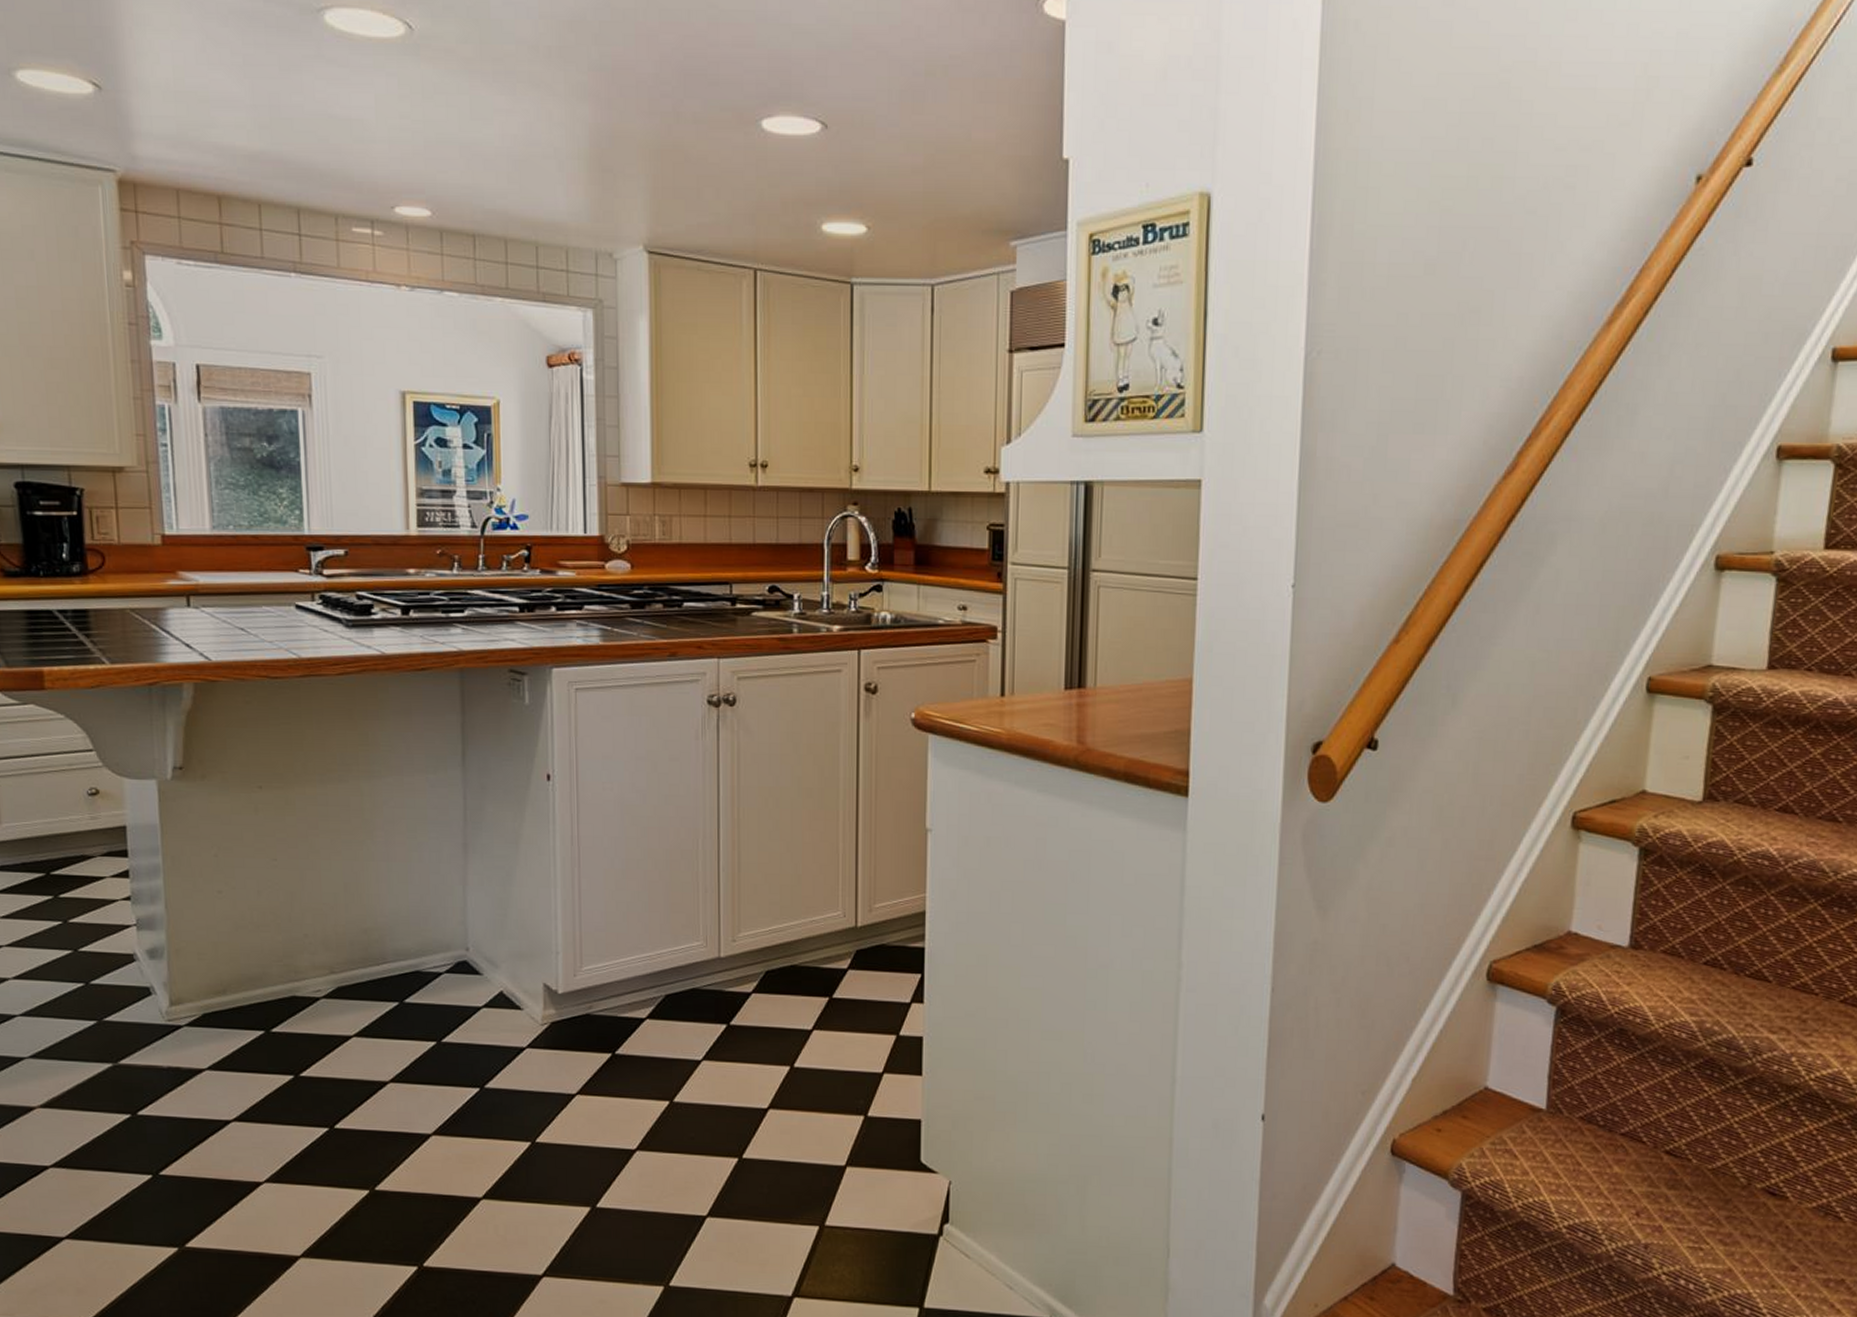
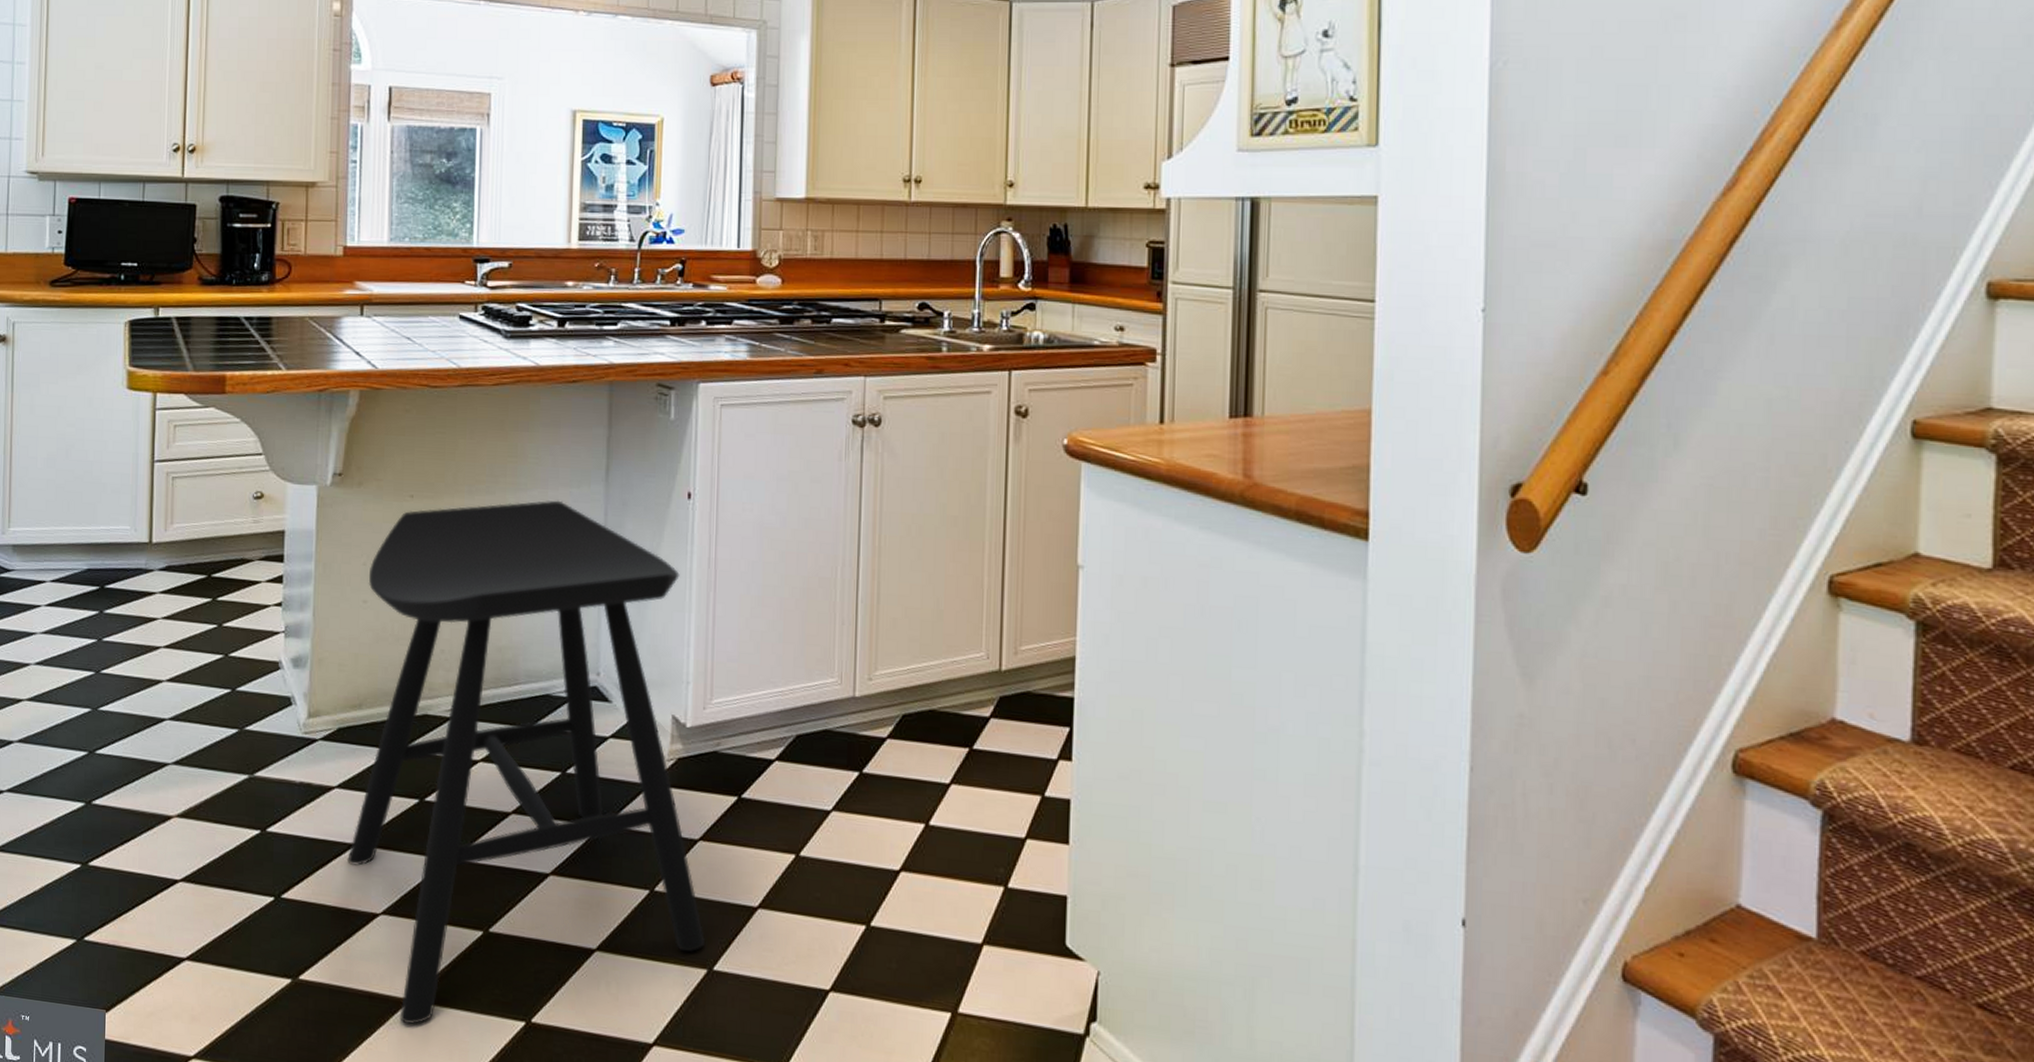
stool: none [221,786,587,1278] -> present [346,500,705,1024]

